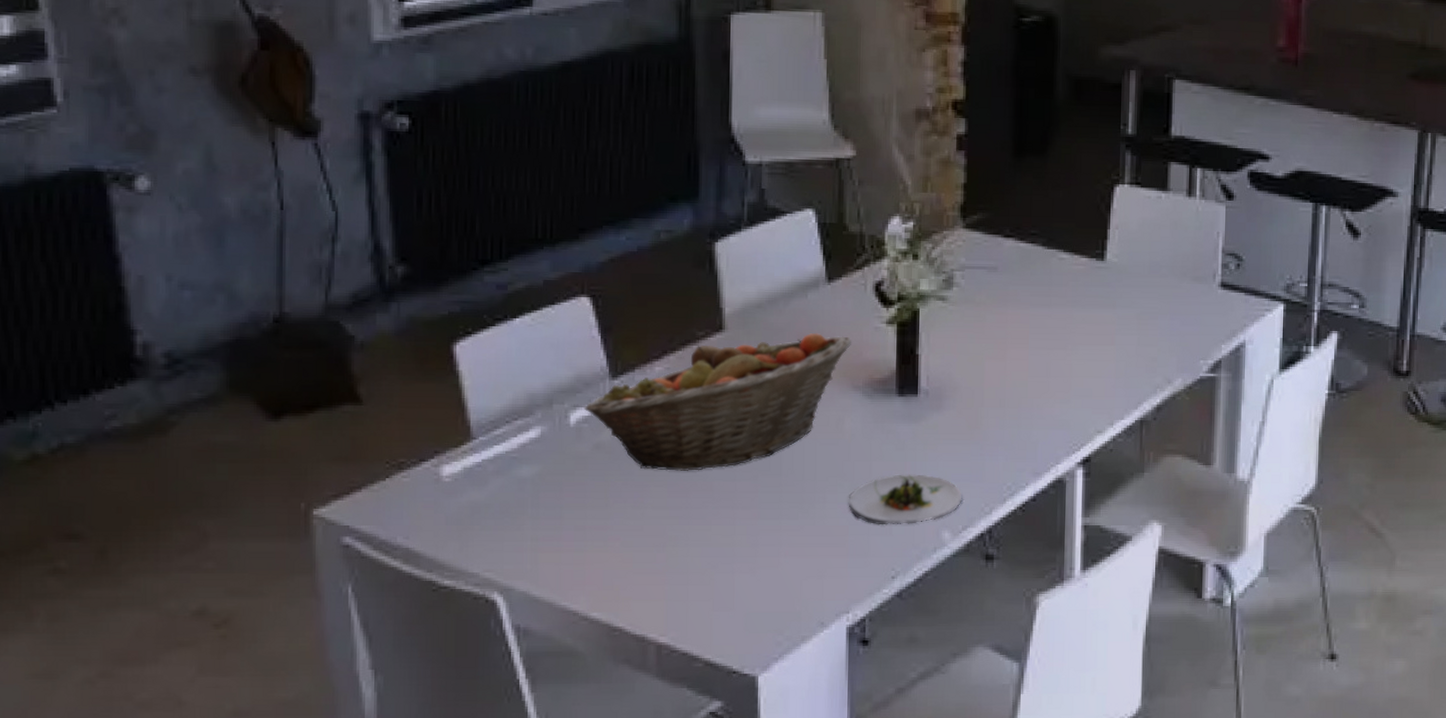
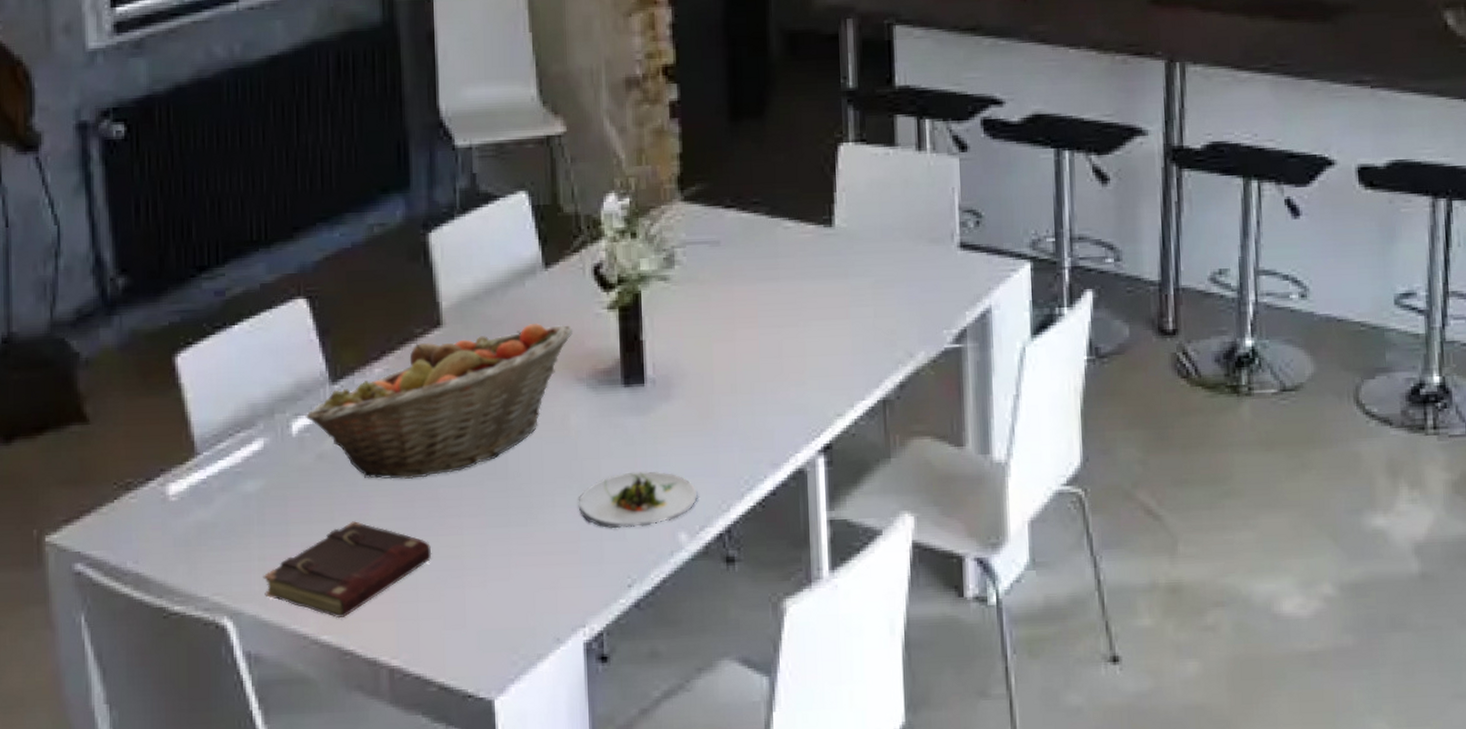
book: none [535,508,704,598] -> present [263,521,432,619]

